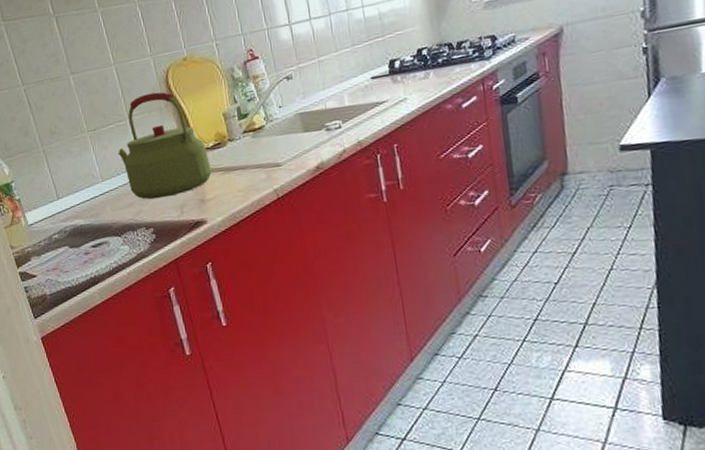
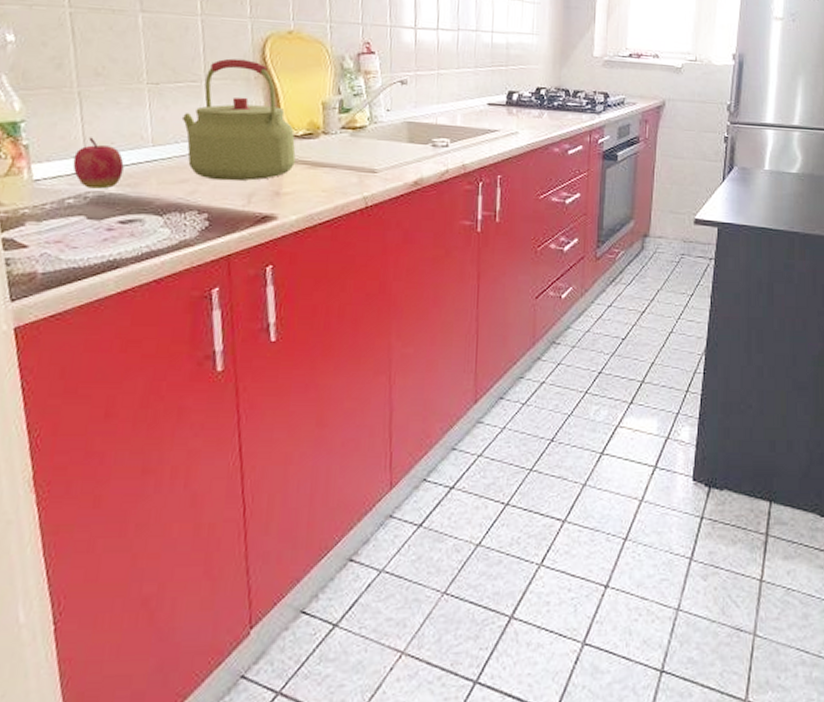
apple: none [51,183,87,224] -> present [73,137,124,189]

